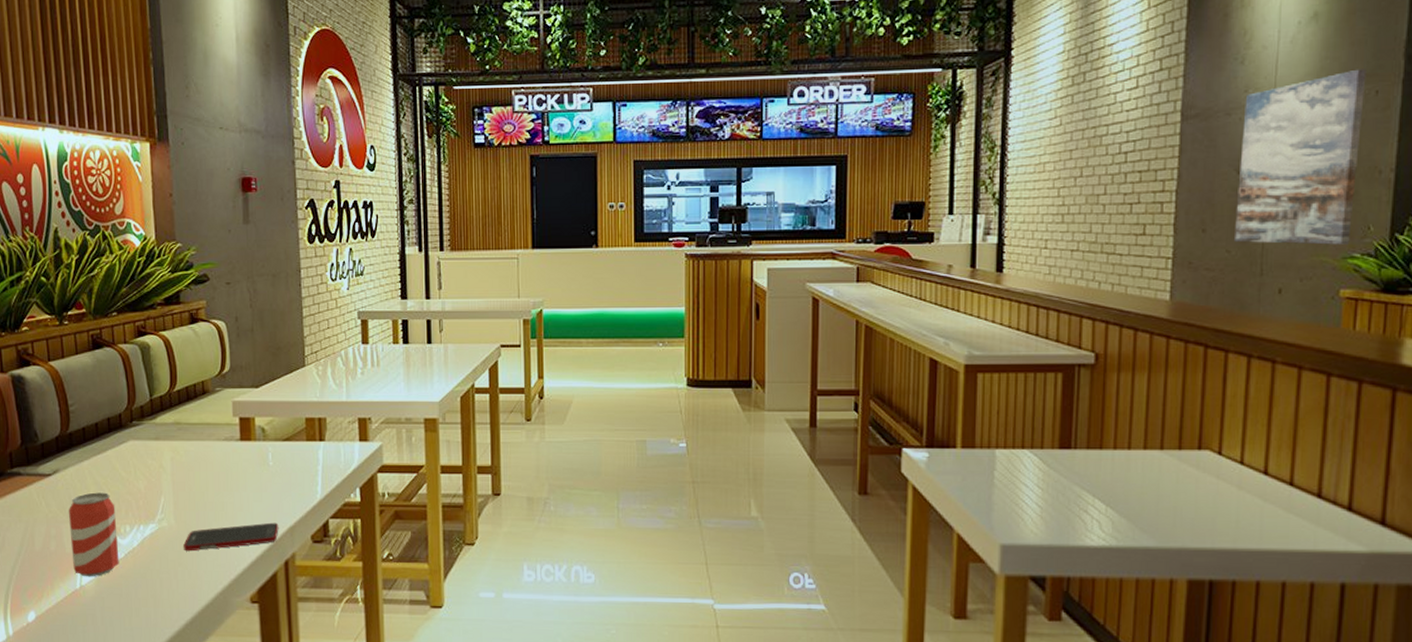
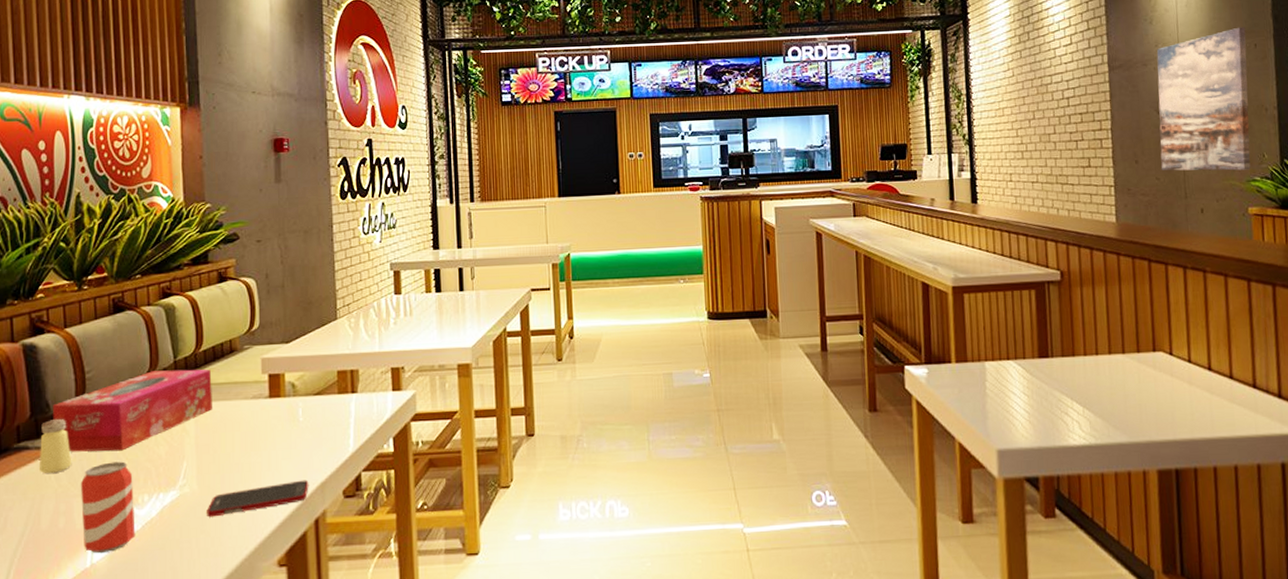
saltshaker: none [30,449,60,500] -> present [40,419,72,474]
tissue box: none [41,408,188,483] -> present [53,369,213,452]

